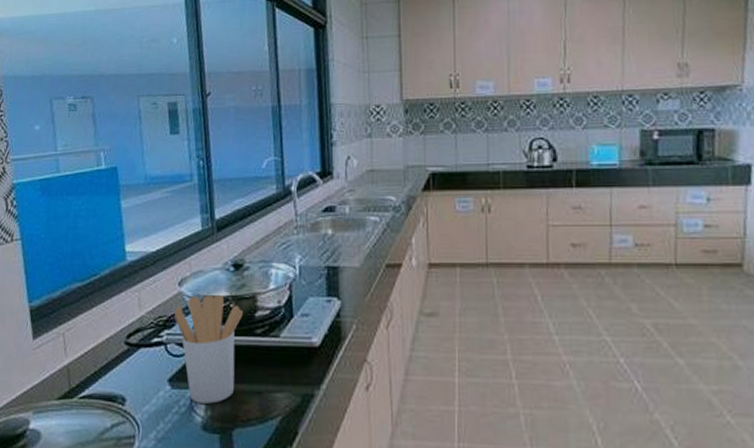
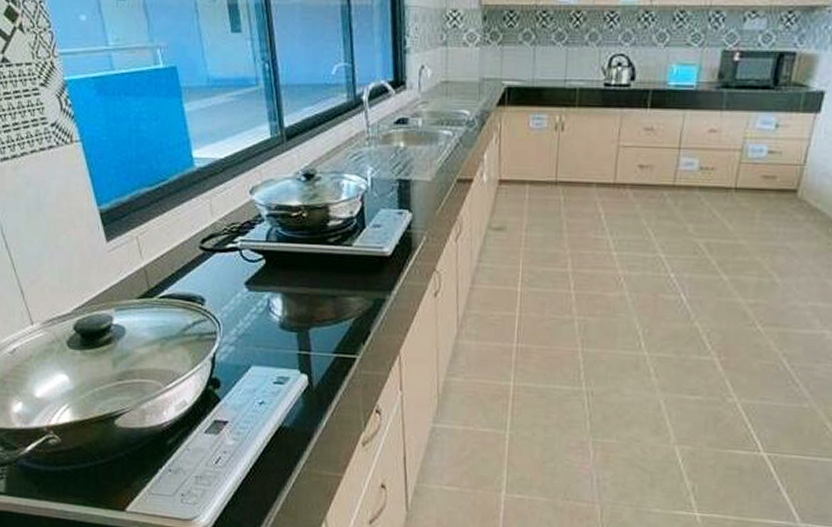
utensil holder: present [174,295,243,404] -> none [247,204,315,305]

